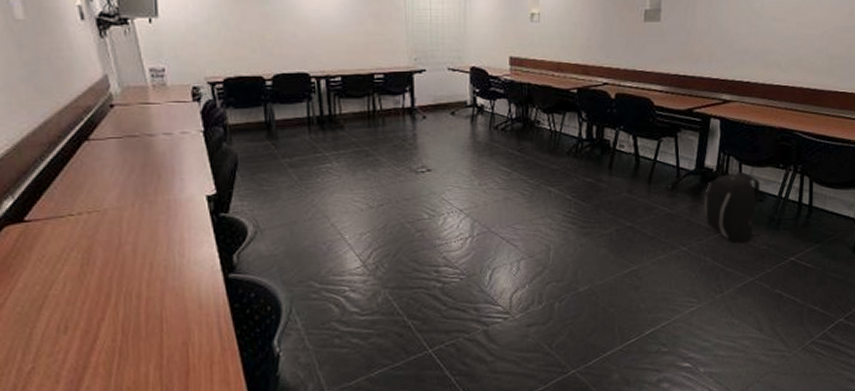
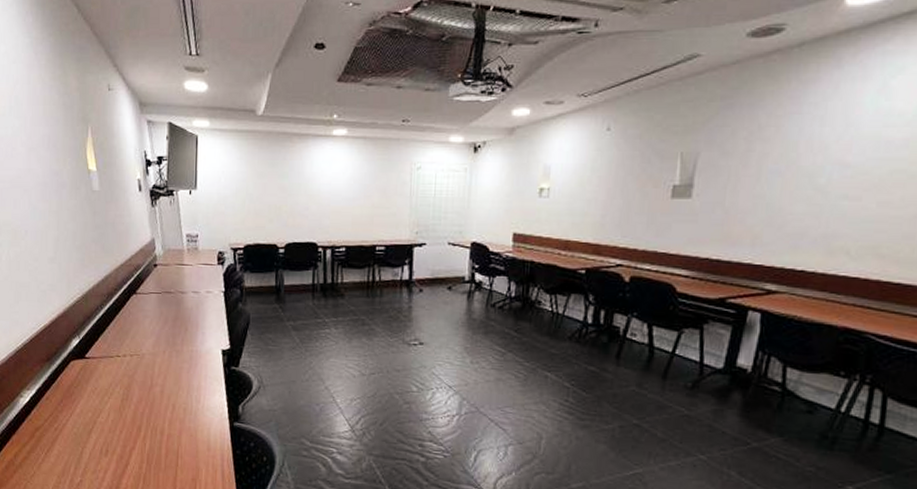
backpack: present [704,171,761,244] -> none [730,375,812,460]

